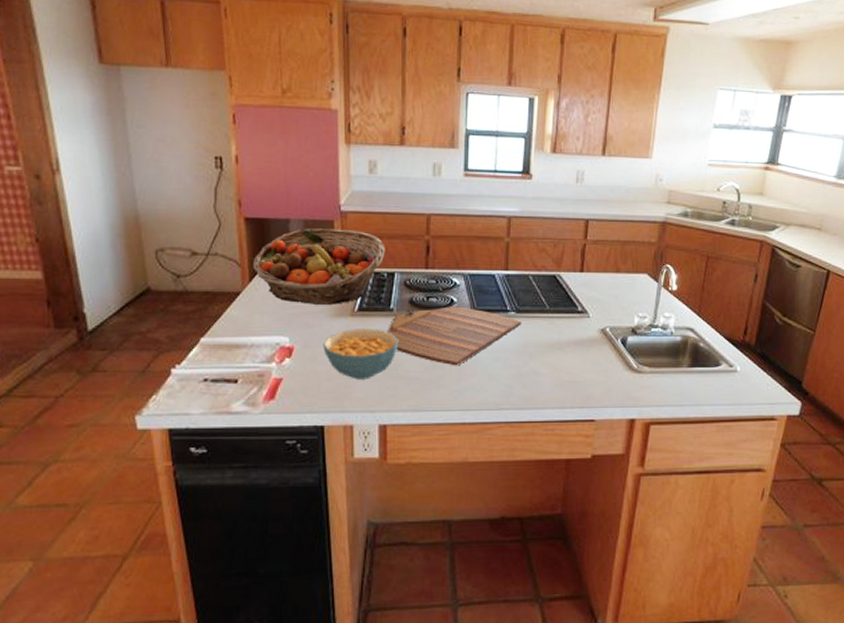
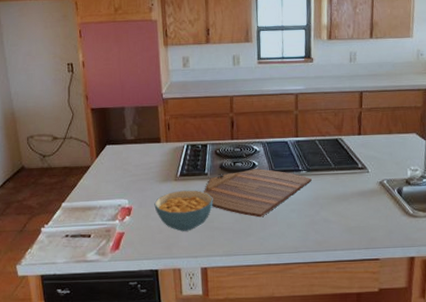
fruit basket: present [253,228,386,305] -> none [99,112,199,173]

